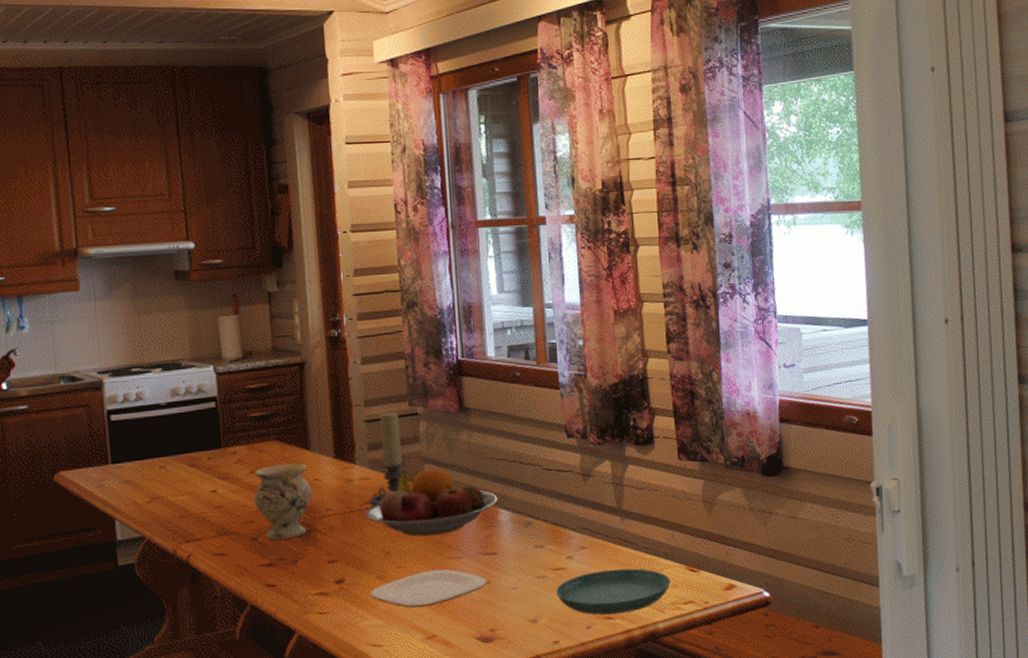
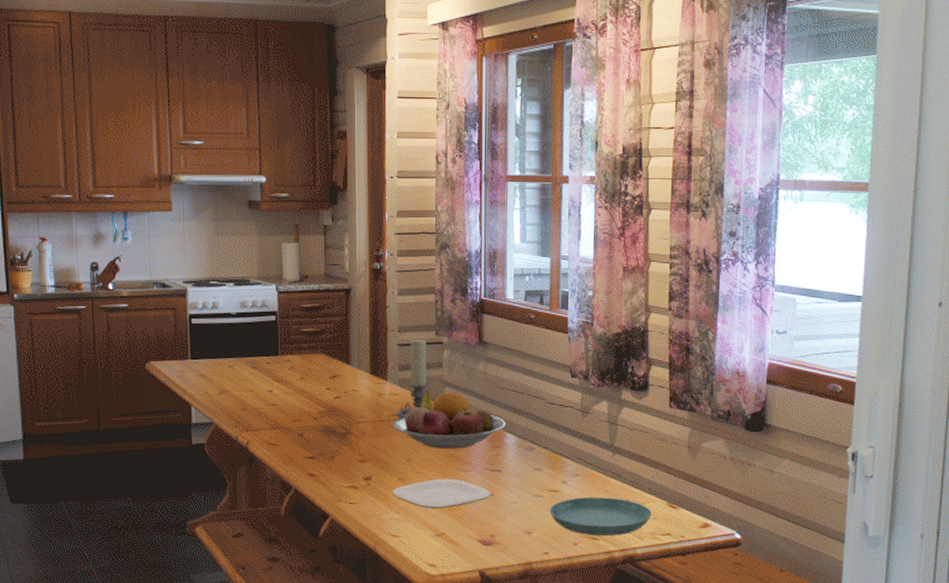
vase: present [253,463,313,540] -> none [302,374,350,438]

